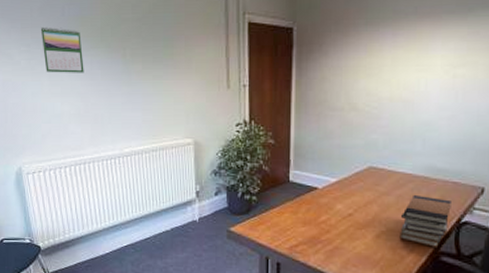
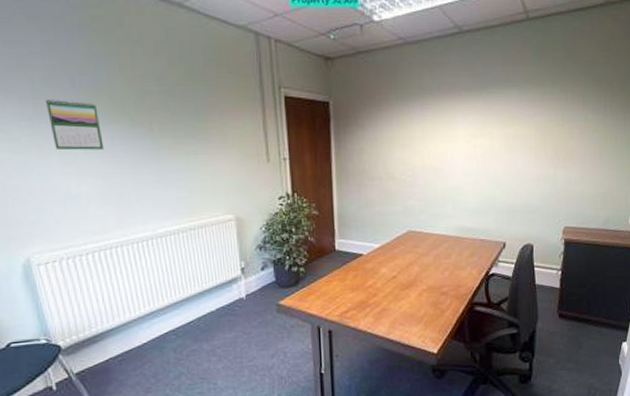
book stack: present [399,195,451,247] -> none [438,254,480,299]

